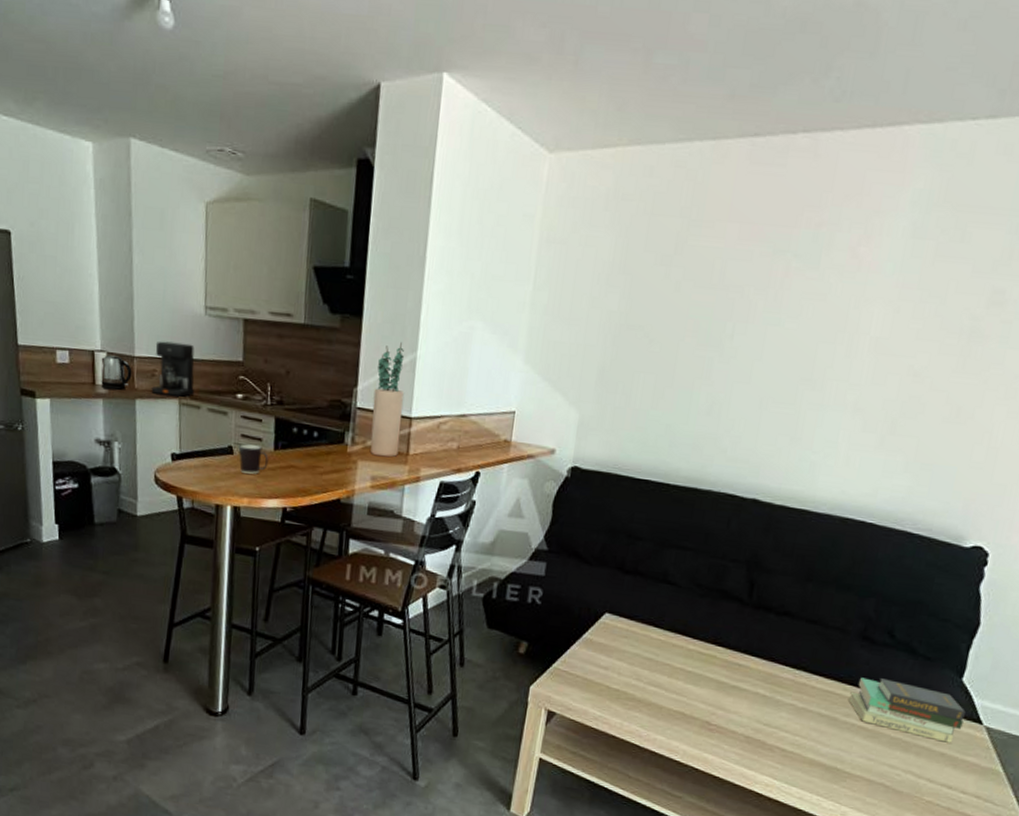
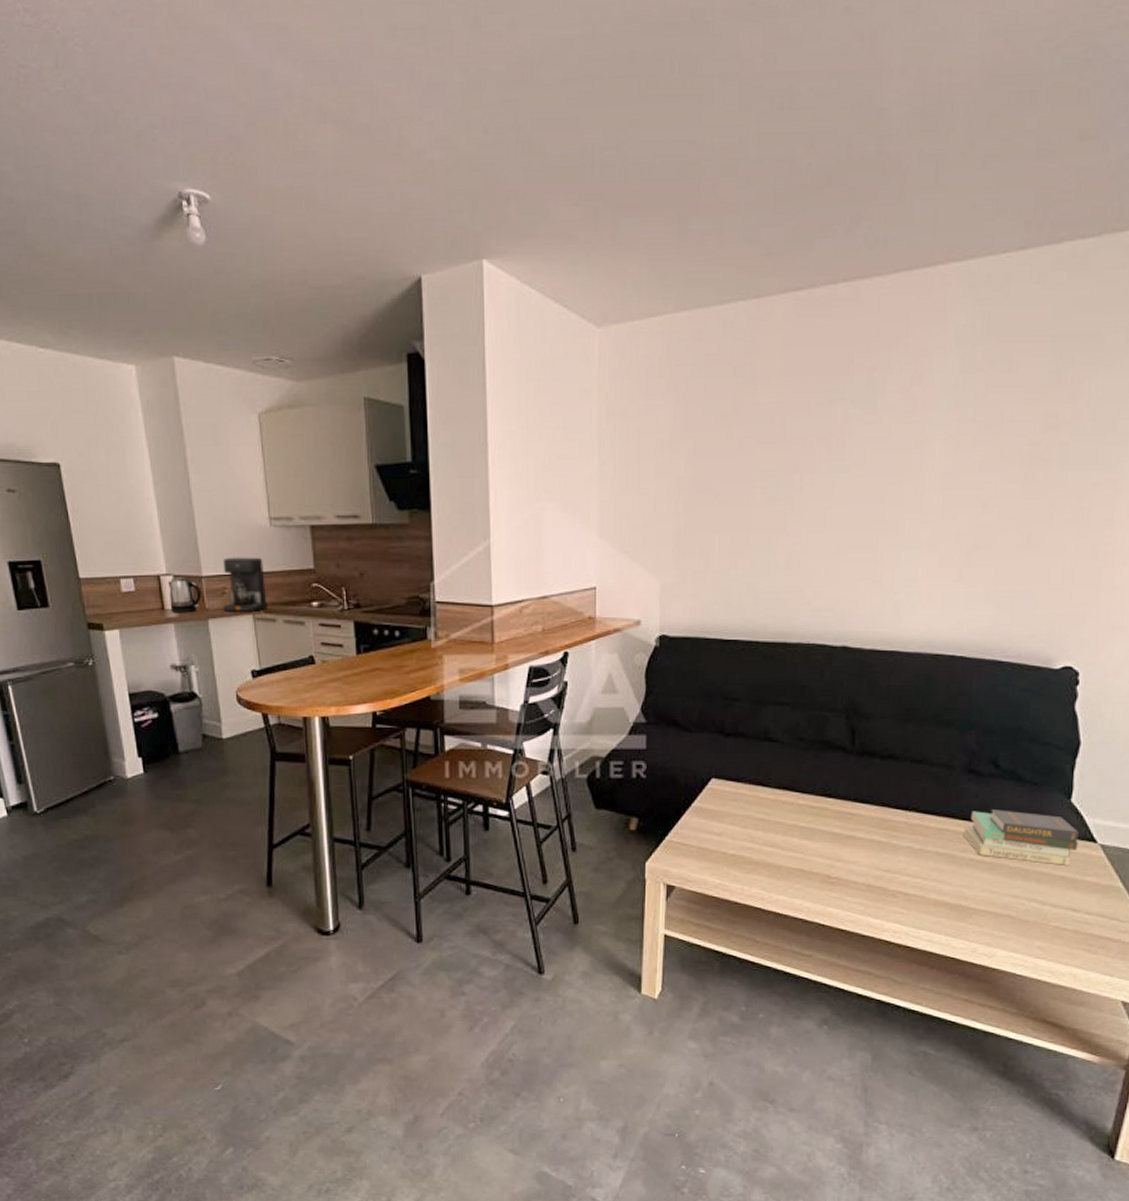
mug: present [239,444,269,475] -> none [321,652,352,683]
vase: present [370,341,405,458] -> none [451,530,483,648]

